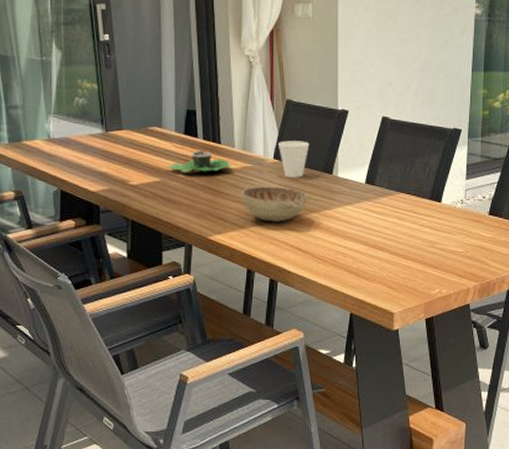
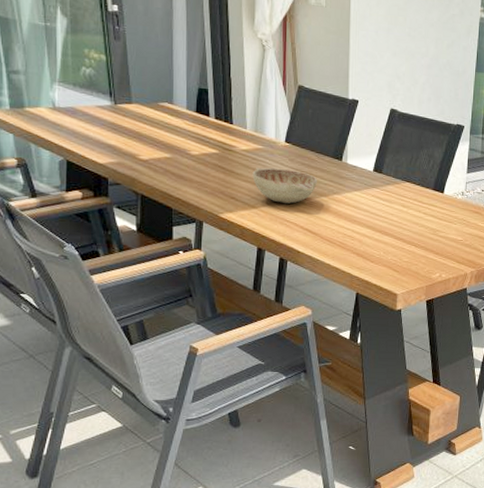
succulent planter: present [167,150,231,173] -> none [178,128,243,151]
cup: present [277,140,310,178] -> none [289,125,321,162]

